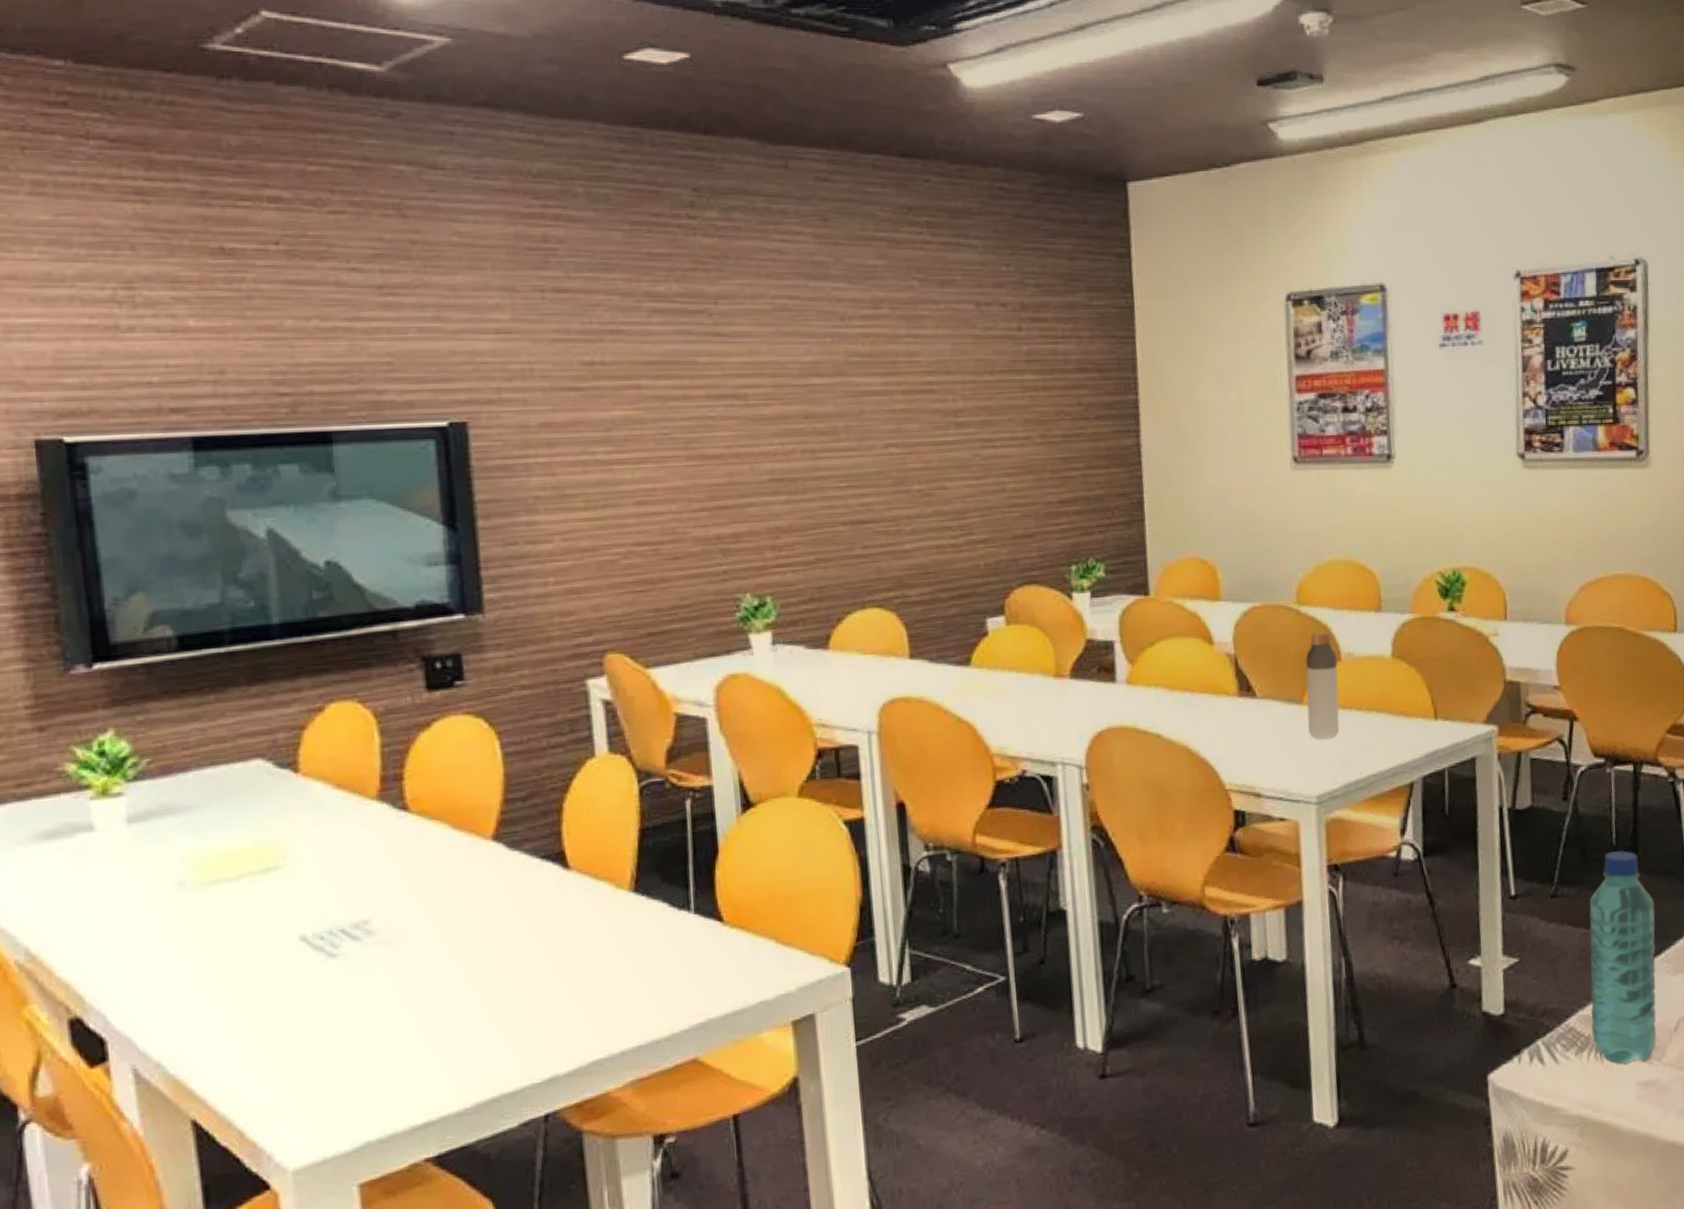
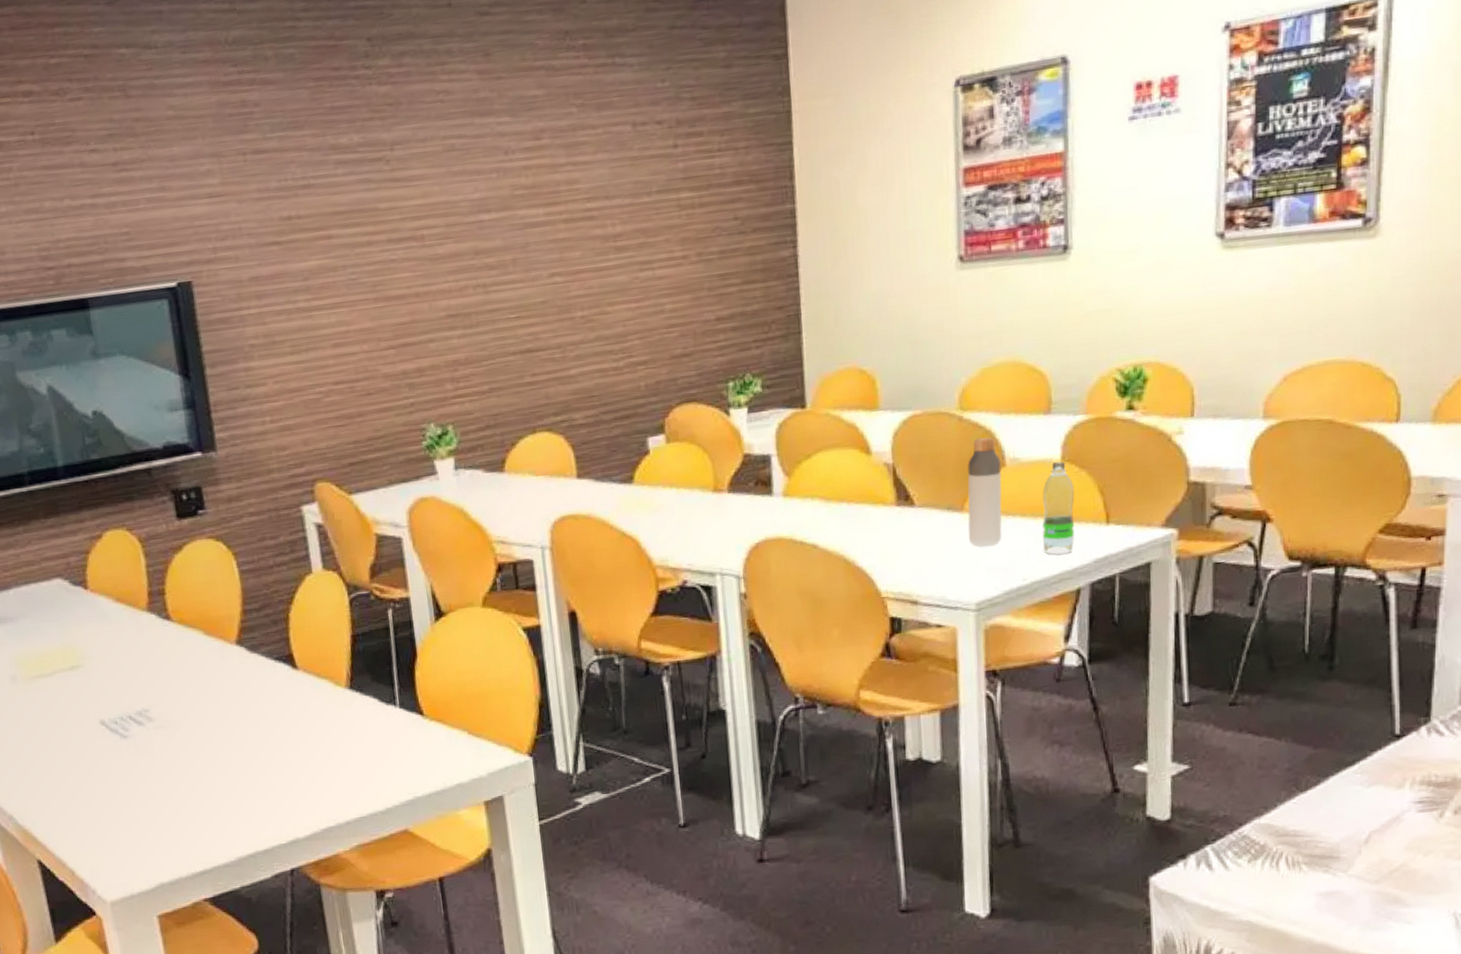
bottle: none [1375,658,1406,749] -> present [1042,462,1075,555]
water bottle: present [1589,850,1657,1064] -> none [1268,657,1351,873]

